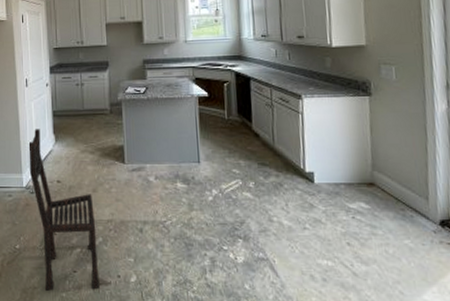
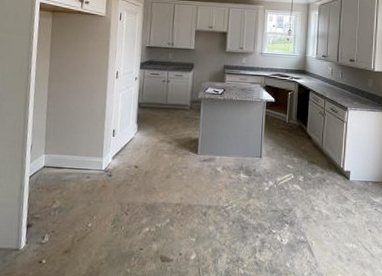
chair: present [28,129,100,292] -> none [109,117,166,268]

